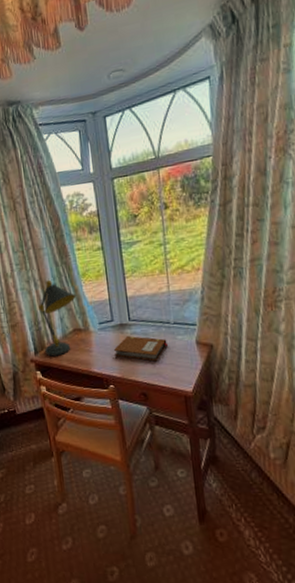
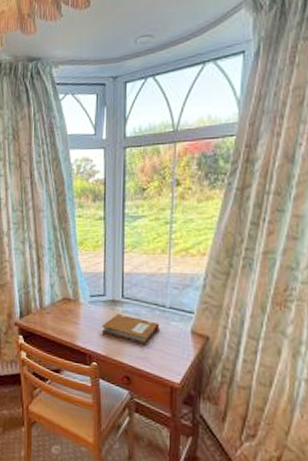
desk lamp: present [38,279,77,357] -> none [29,243,71,324]

